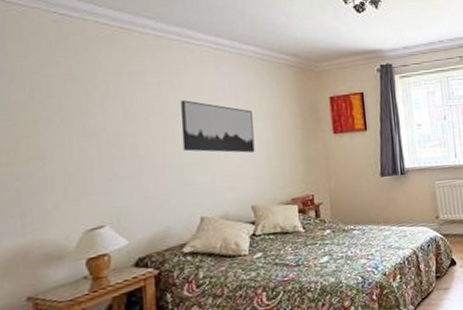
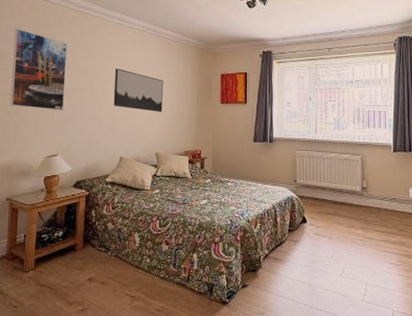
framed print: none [14,56,108,166] -> present [10,29,68,111]

